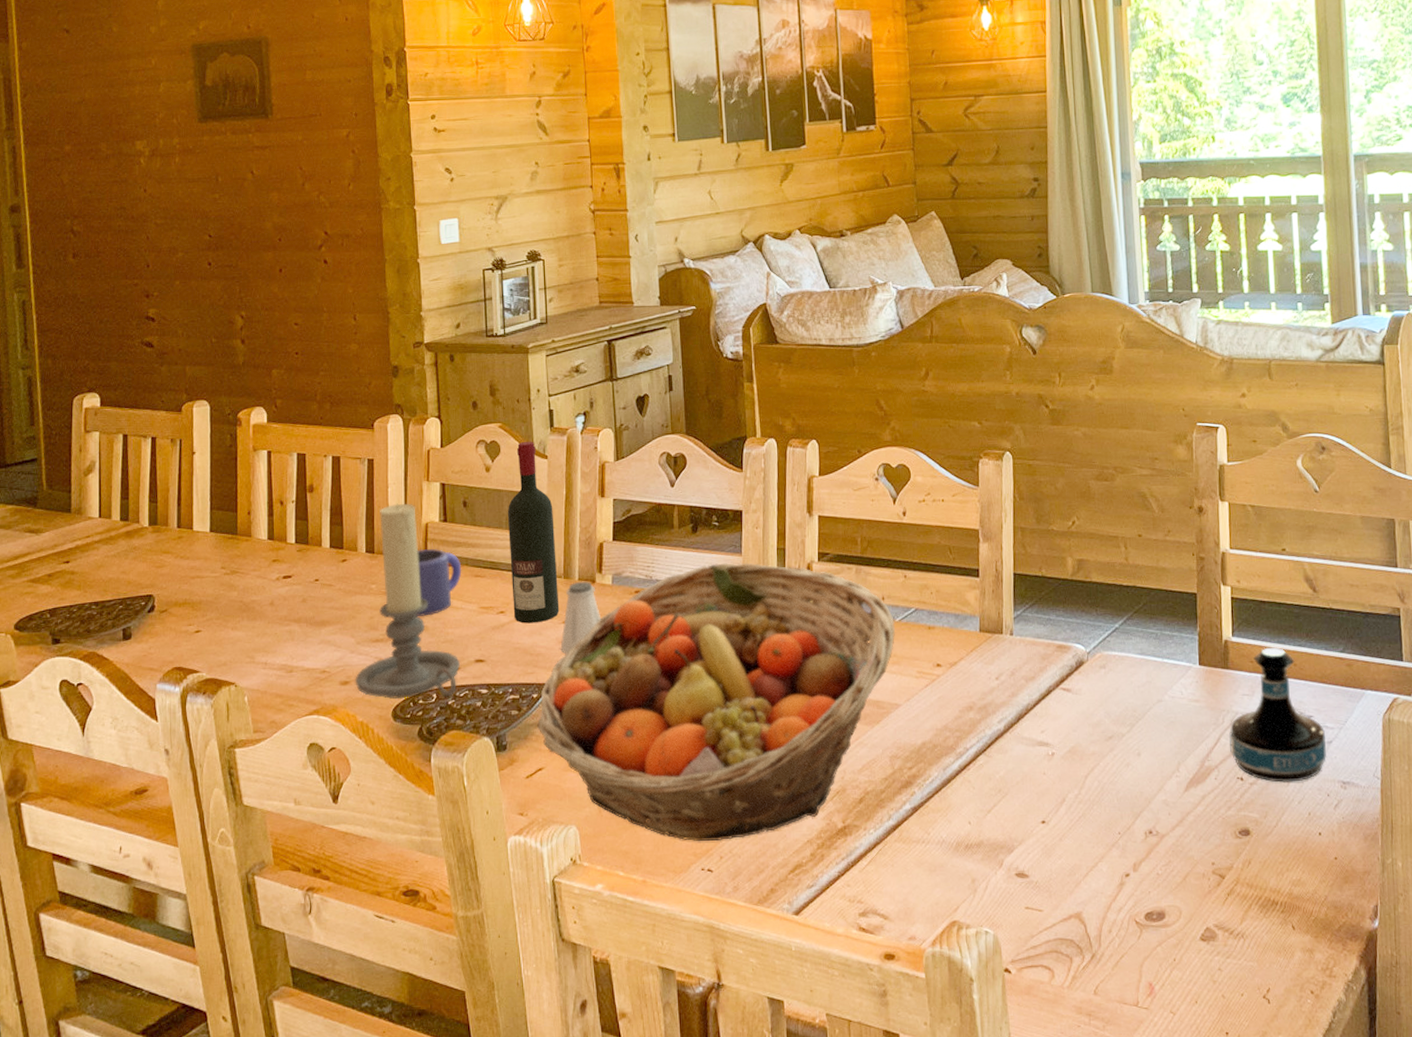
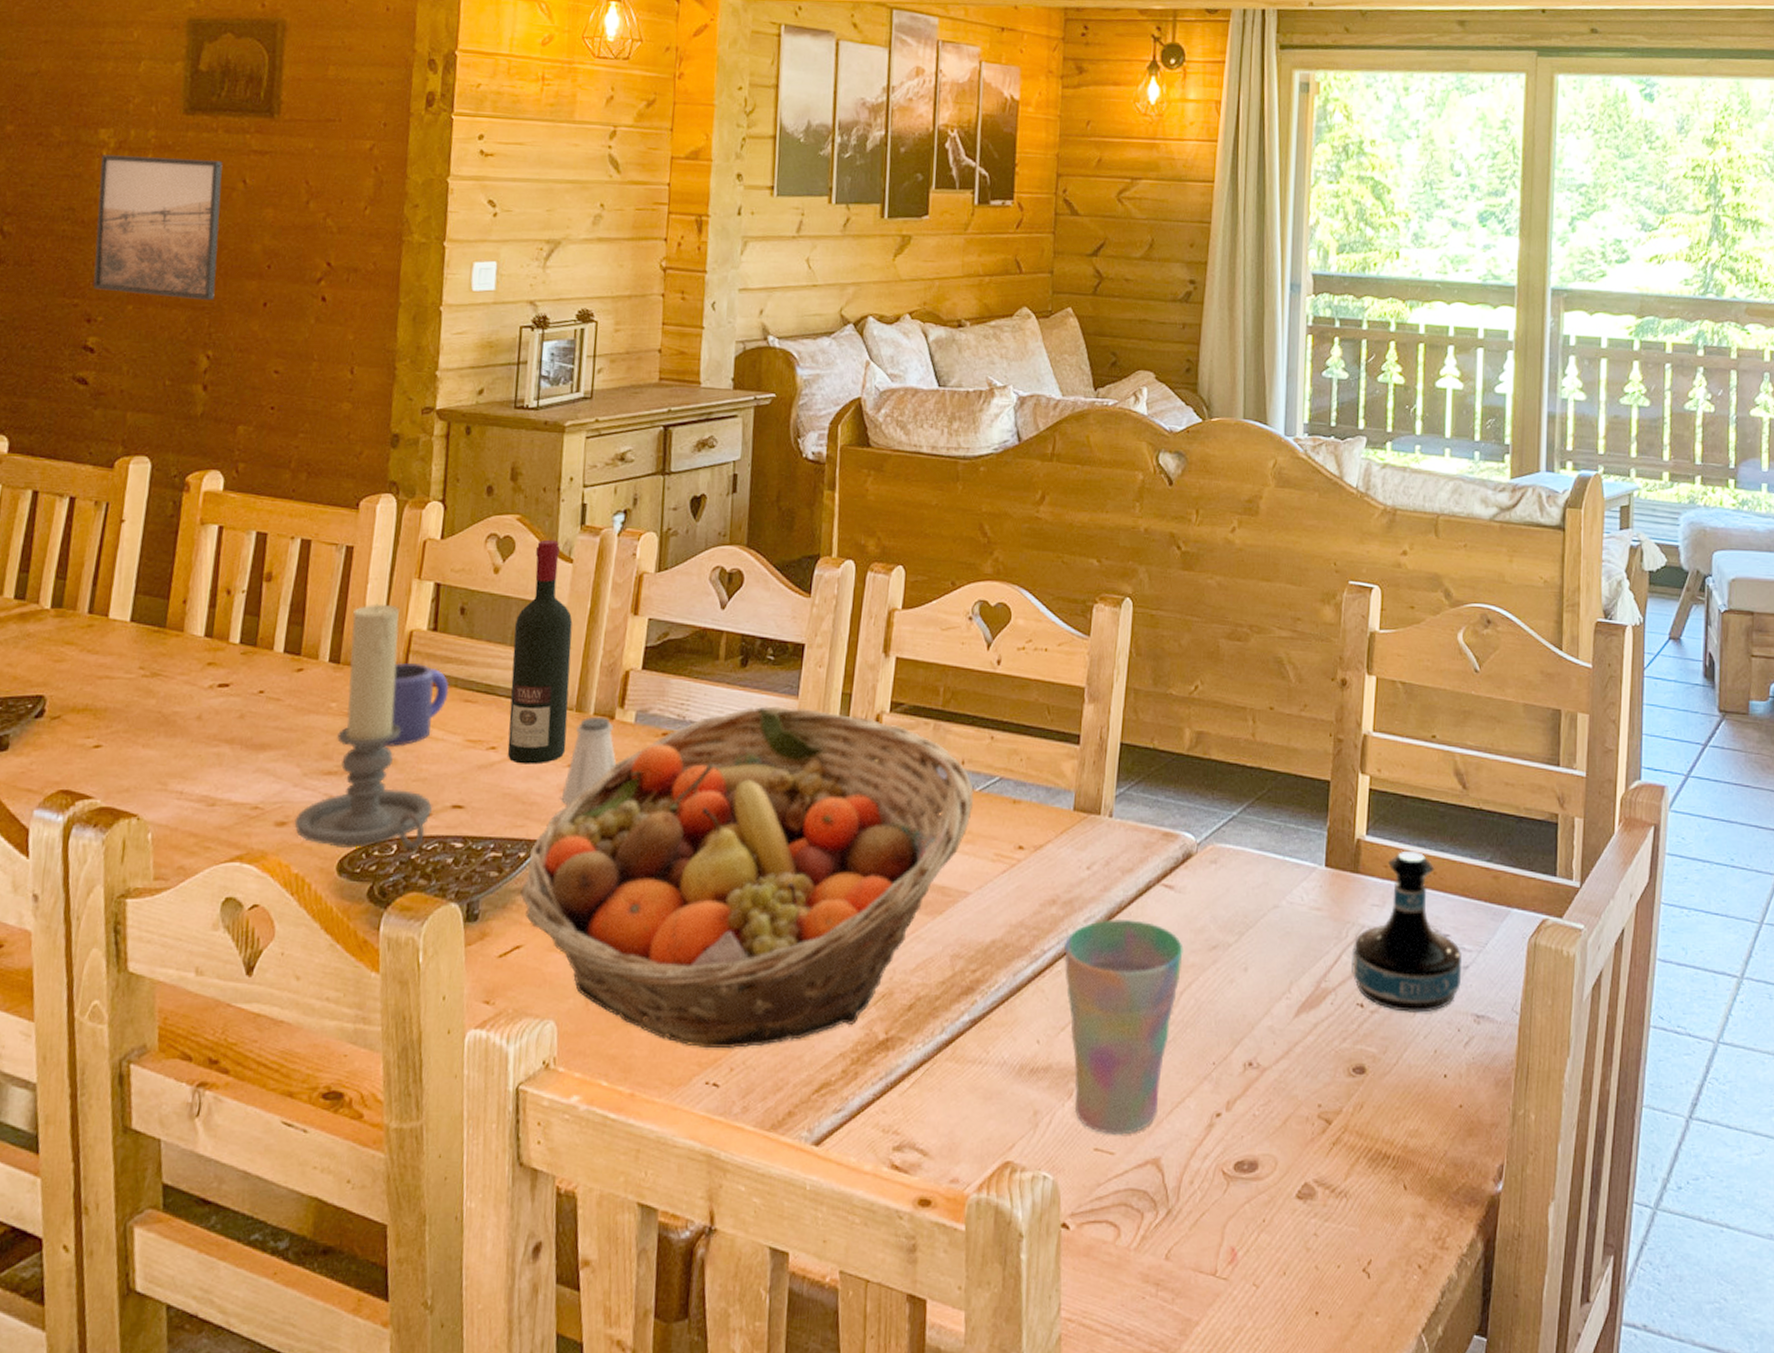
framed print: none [140,158,241,272] -> present [93,154,223,301]
cup: none [984,718,1085,895] -> present [1064,918,1183,1135]

